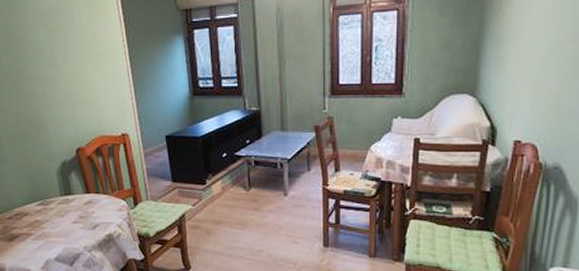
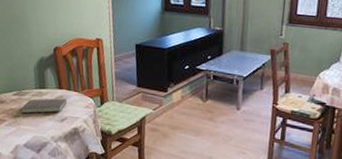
book: none [47,204,97,225] -> present [21,97,67,114]

